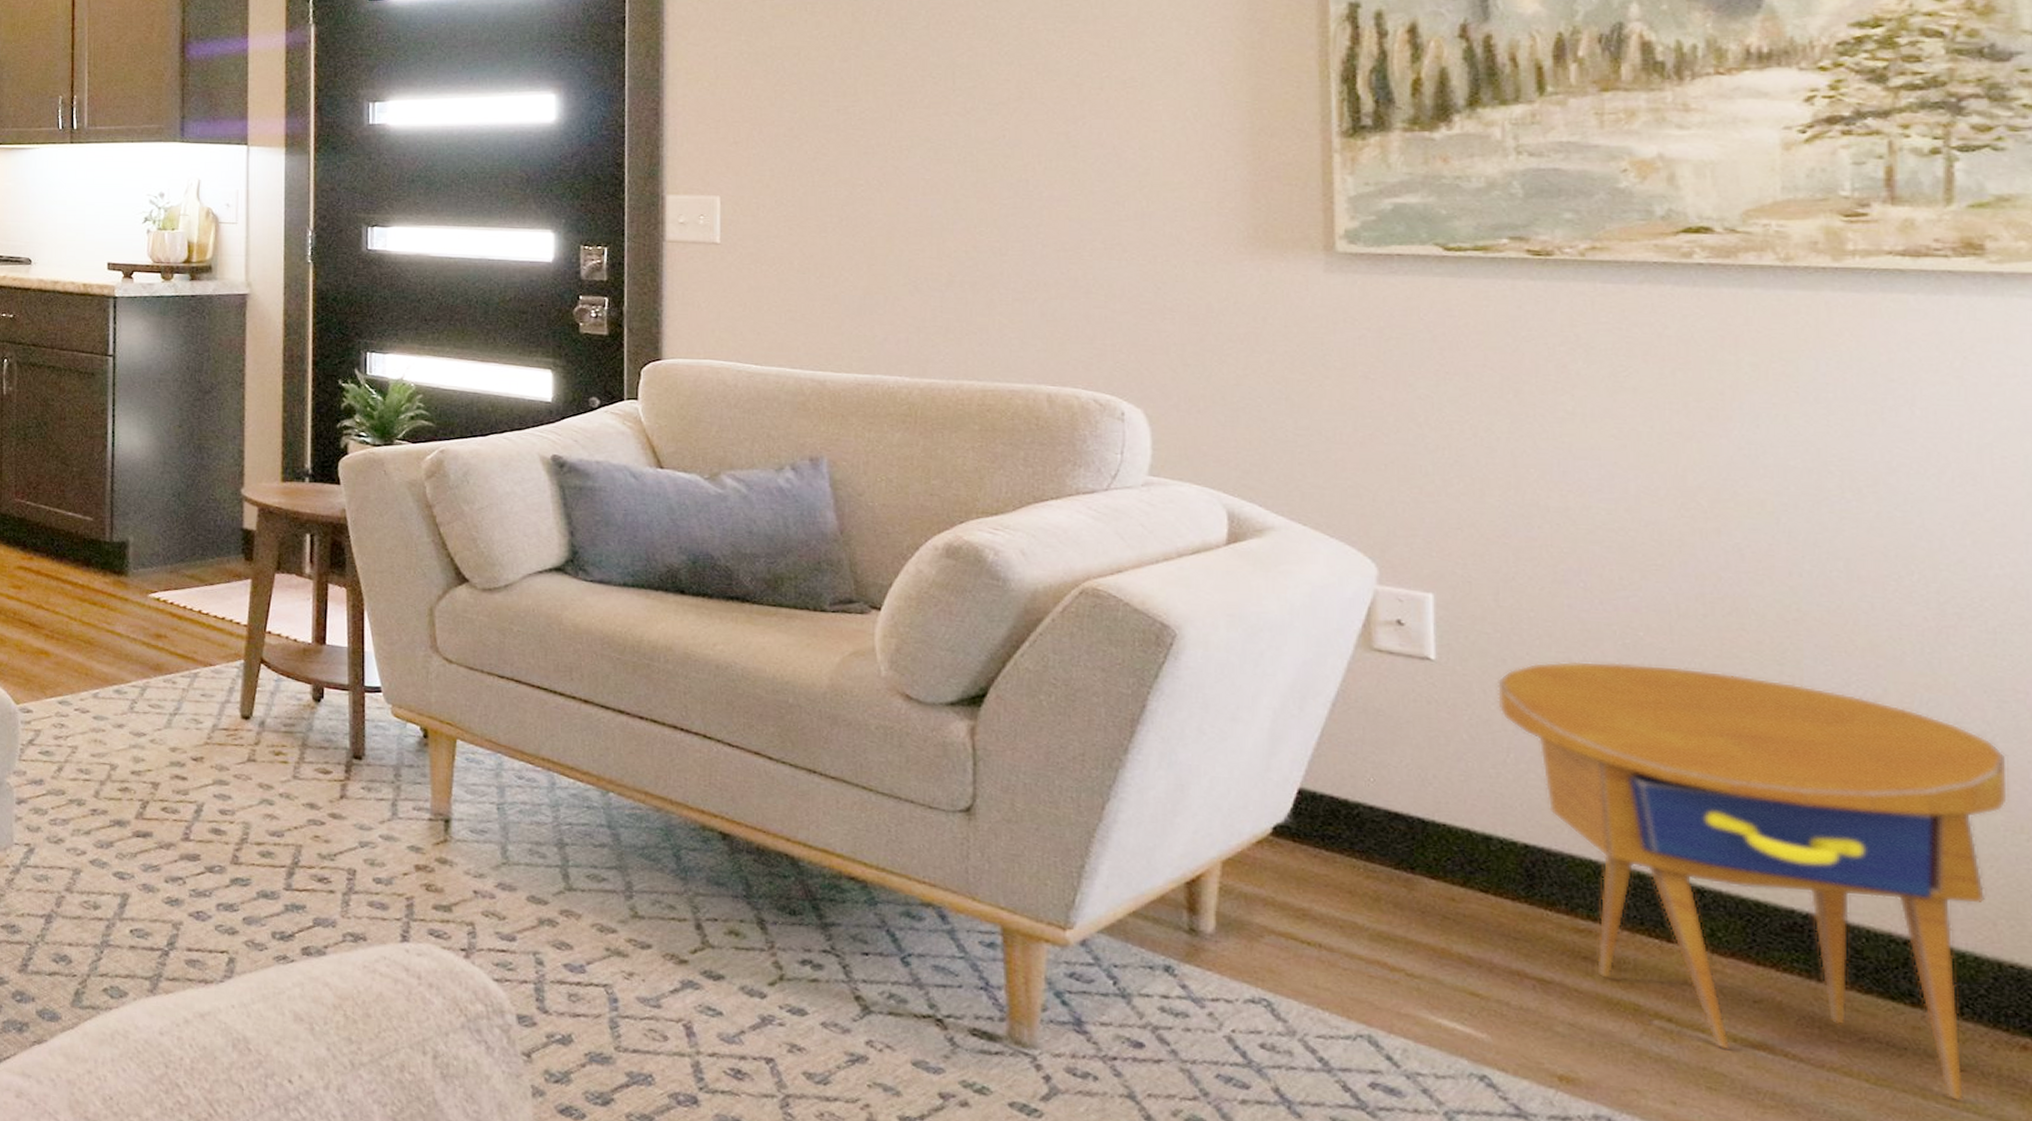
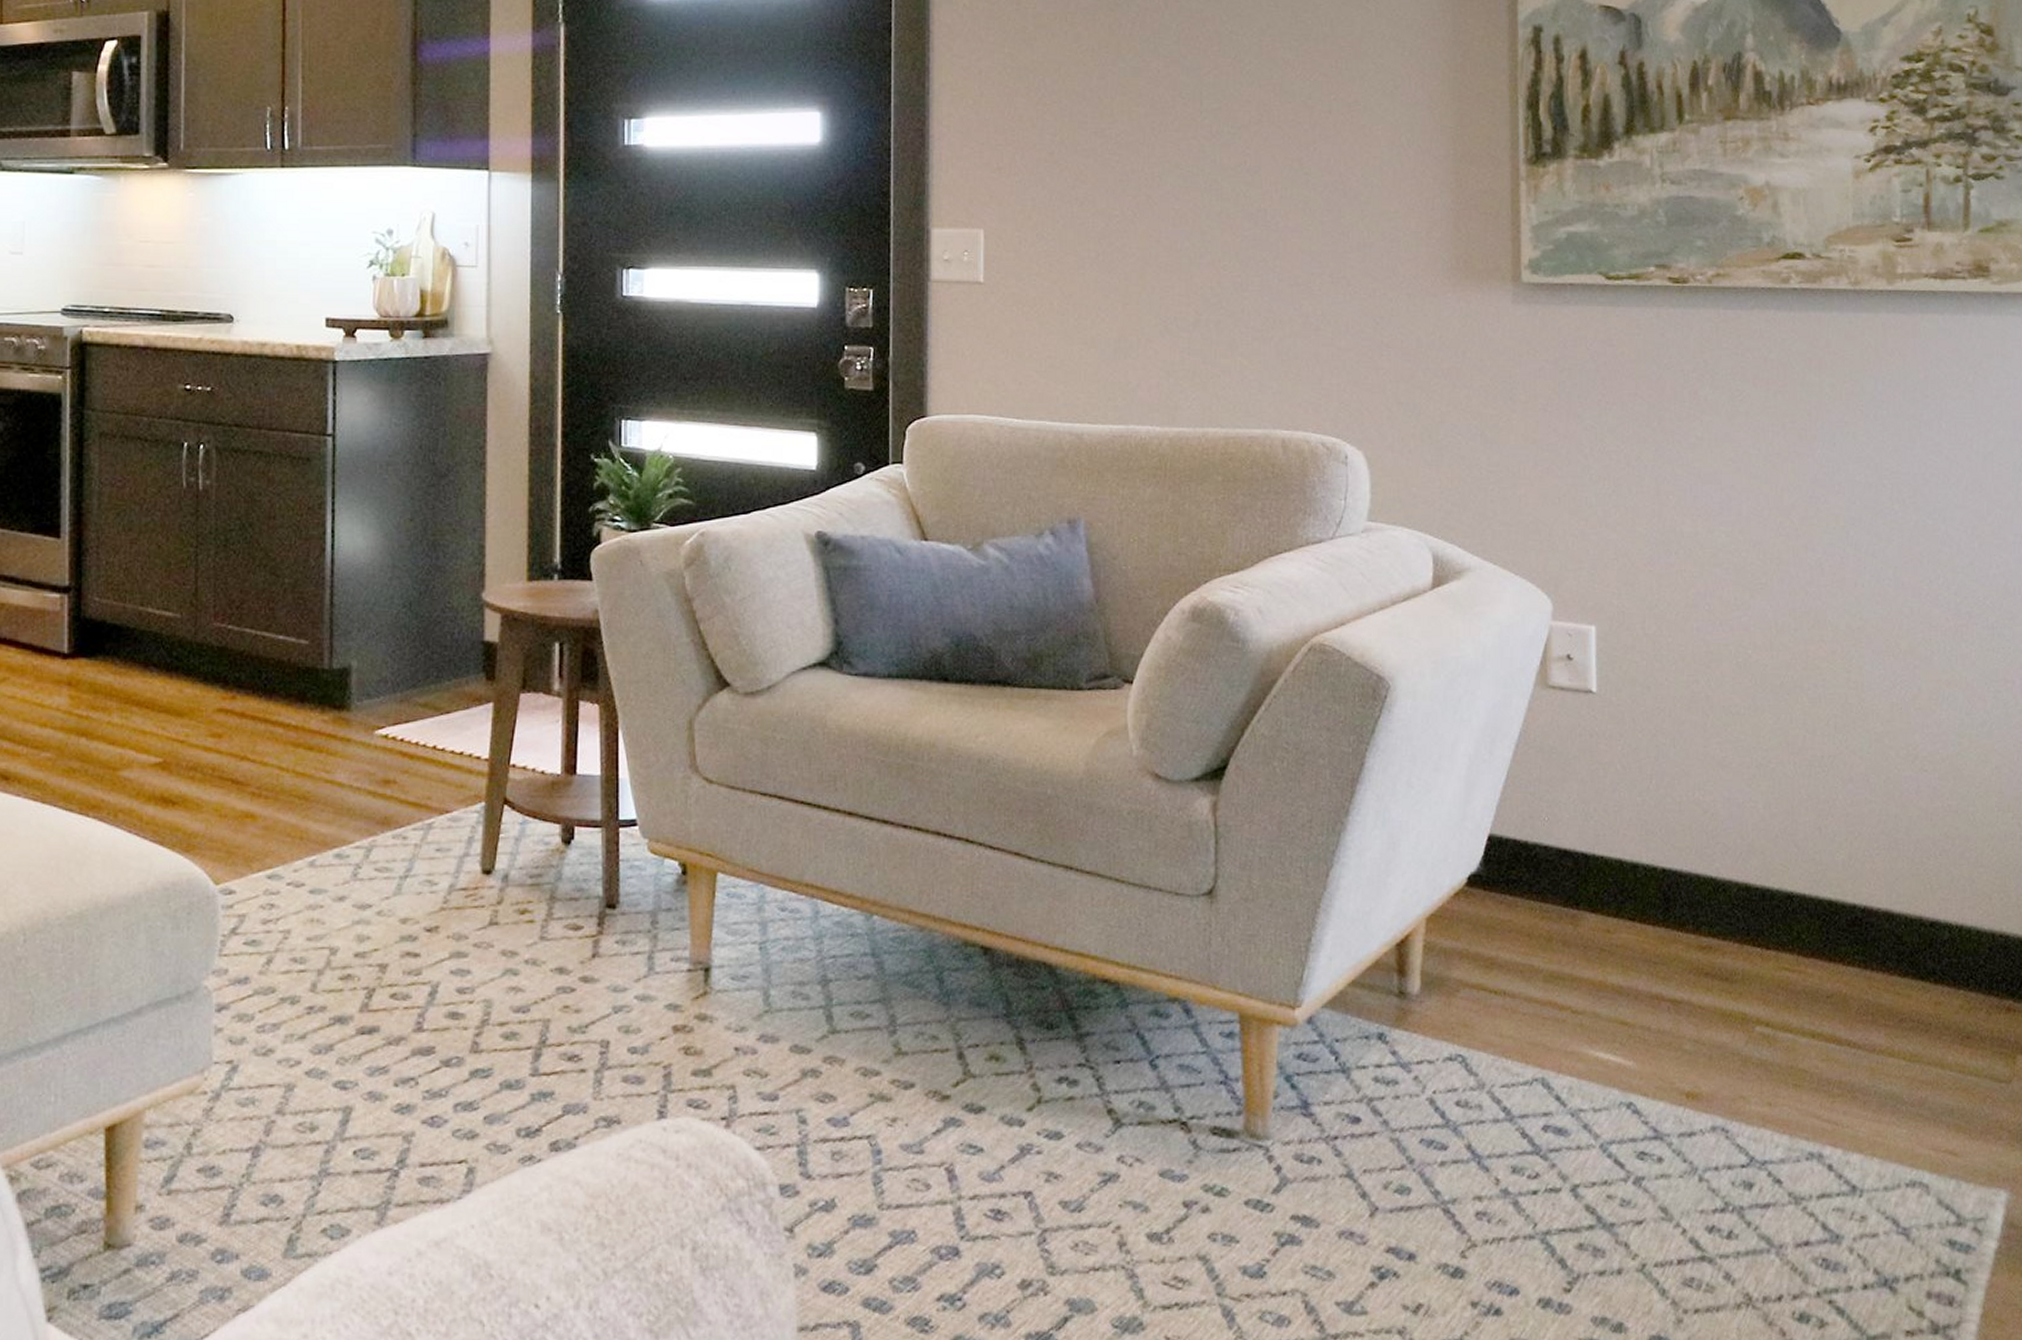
side table: present [1498,661,2009,1101] -> none [1644,681,2001,1066]

